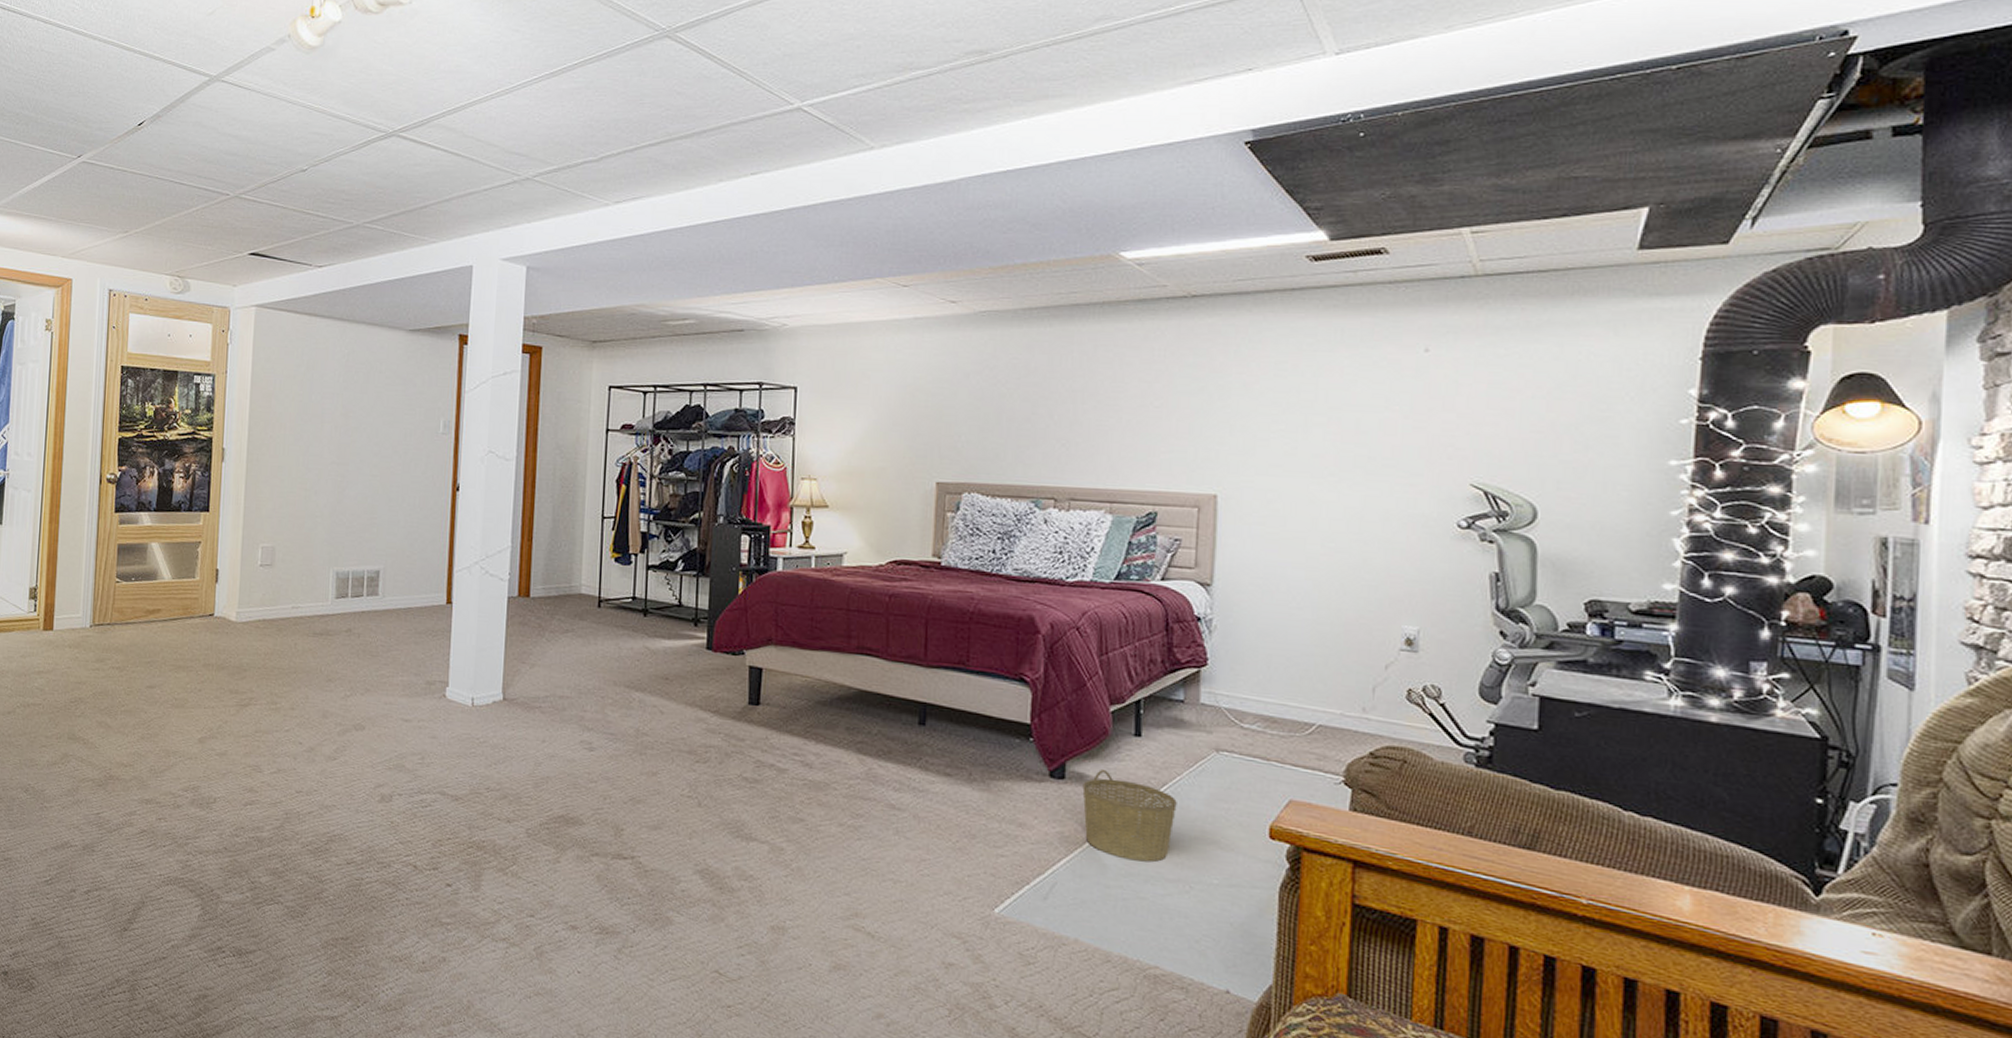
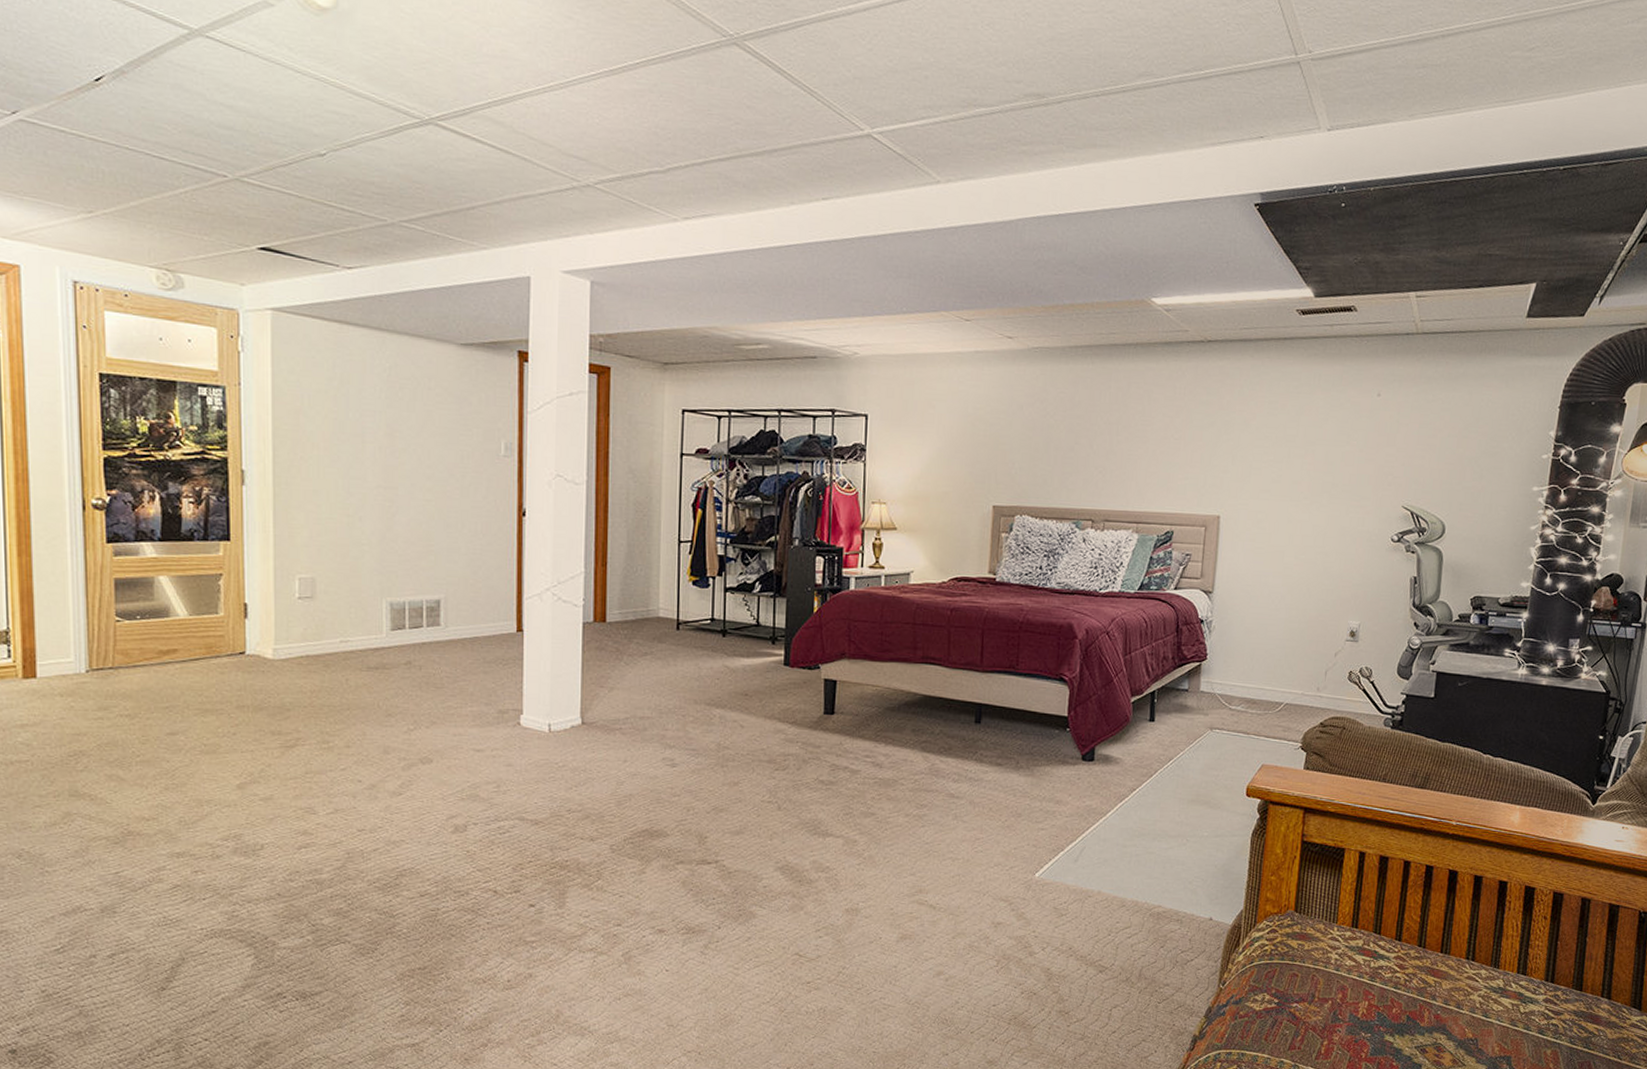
basket: present [1082,770,1177,863] -> none [1107,751,1180,824]

